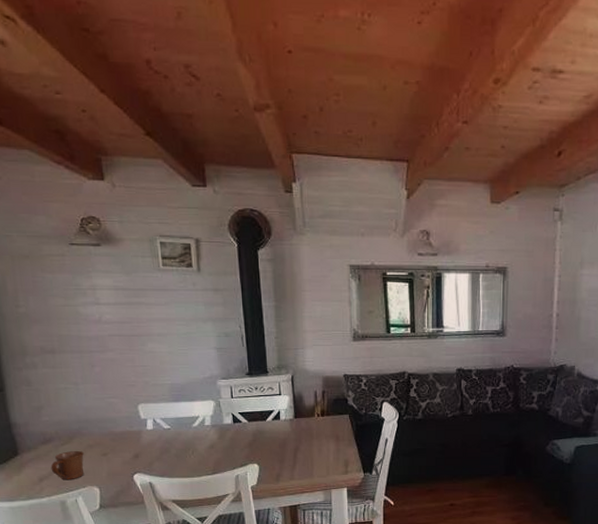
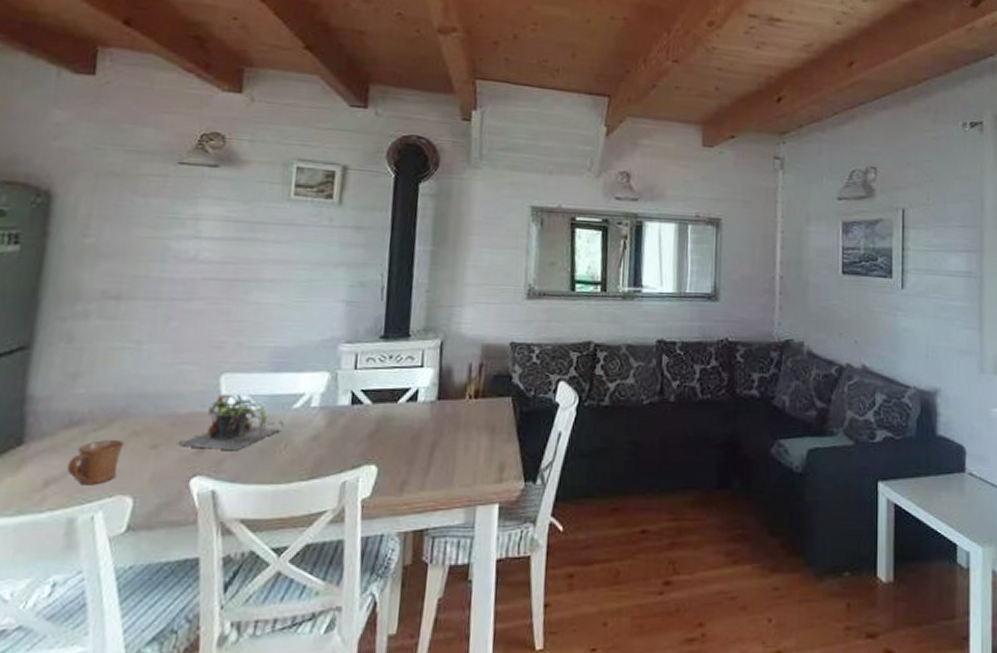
plant: none [118,418,189,457] -> present [175,394,285,451]

